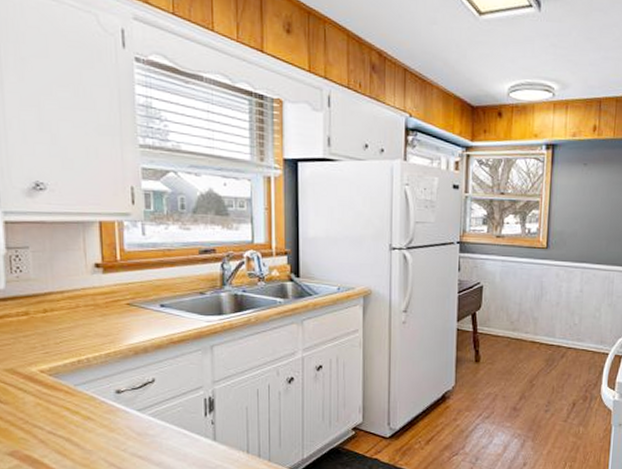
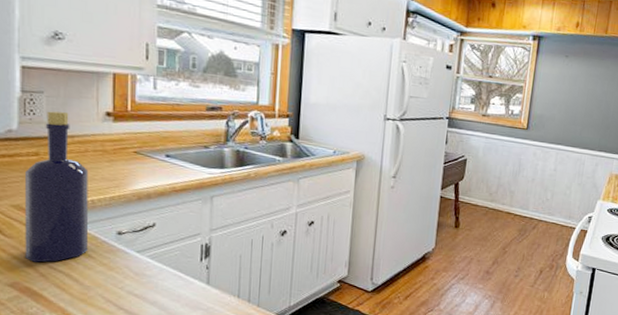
bottle: none [16,266,87,428] -> present [25,111,89,263]

